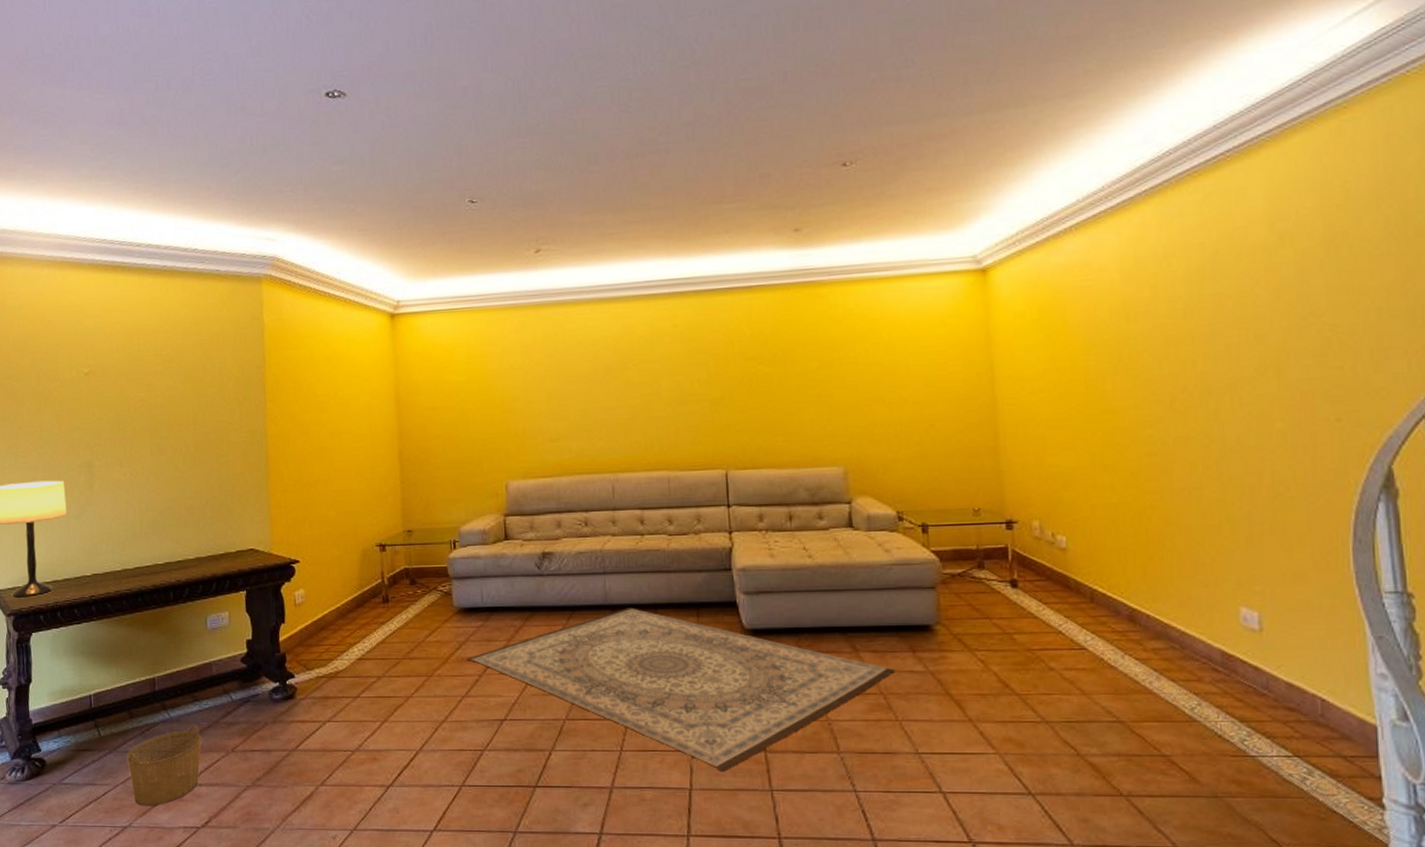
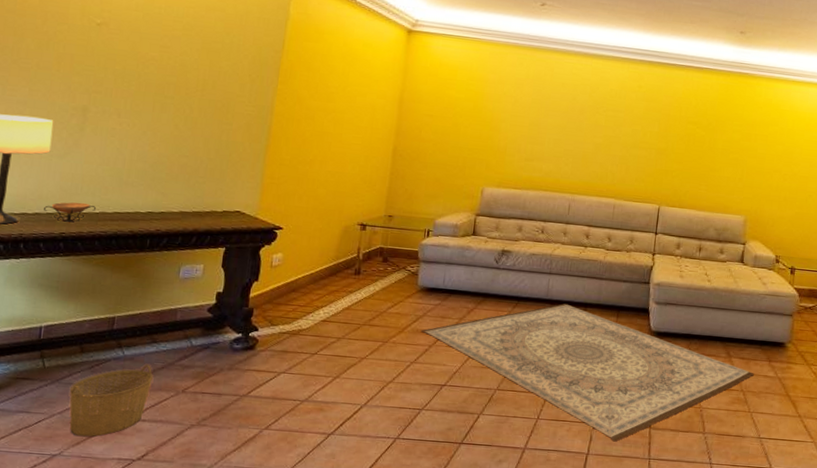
decorative bowl: none [71,562,118,584] -> present [44,202,97,222]

